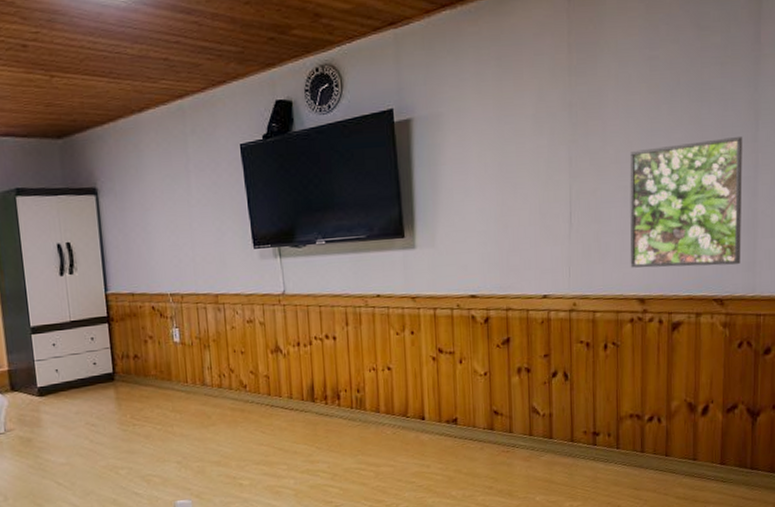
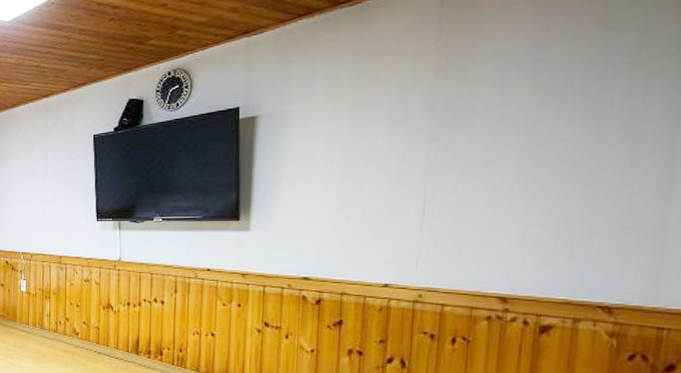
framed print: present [629,136,742,268] -> none [491,138,655,273]

